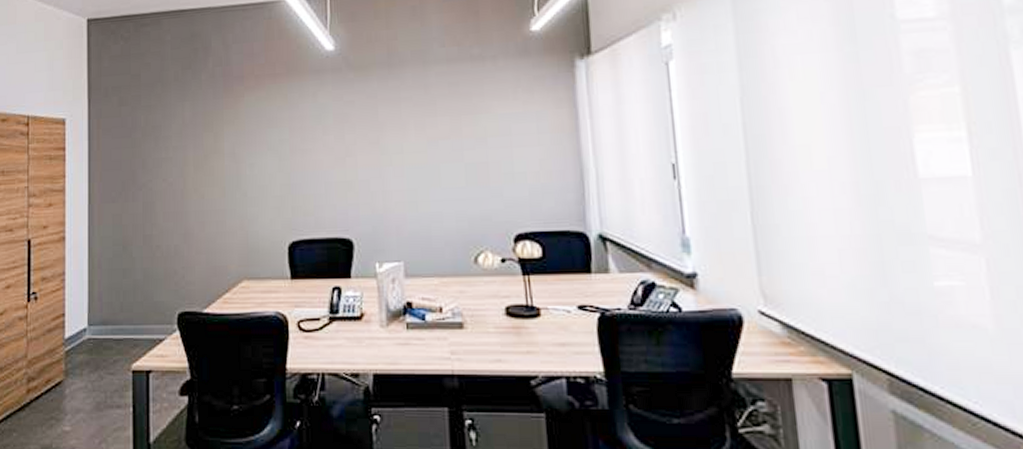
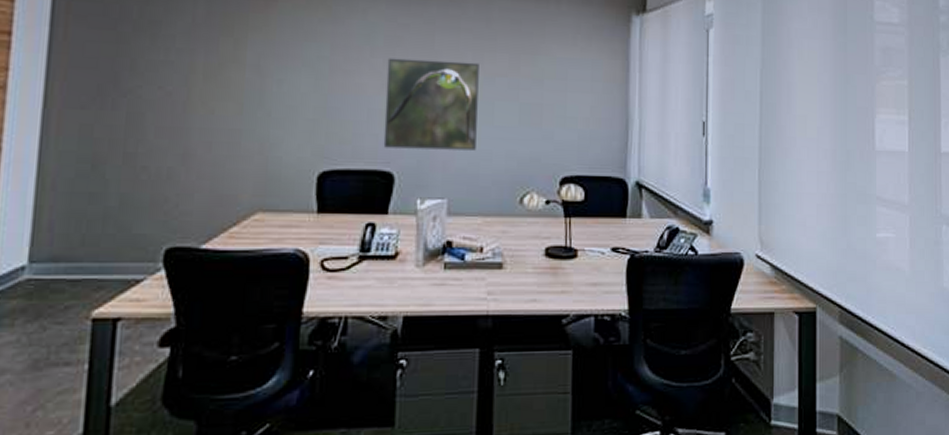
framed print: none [338,128,426,217] -> present [383,58,479,151]

